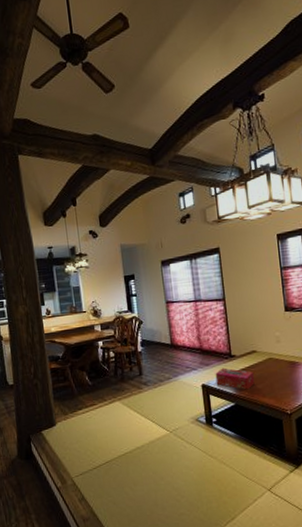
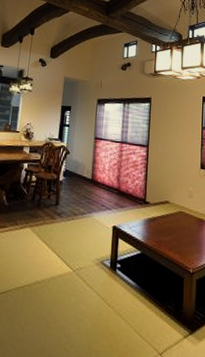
tissue box: present [215,368,255,390] -> none [127,212,164,240]

